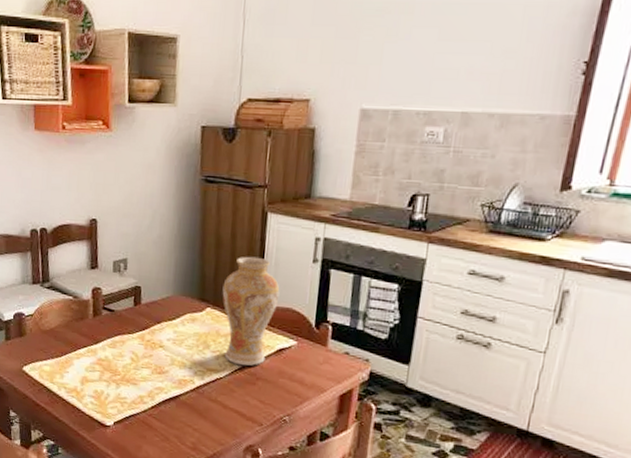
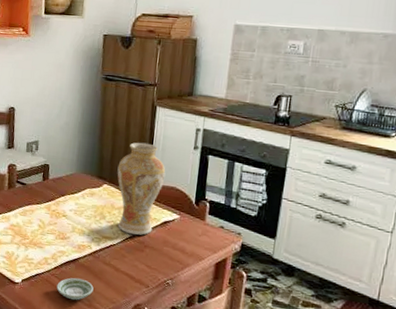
saucer: none [155,417,198,444] -> present [56,277,94,301]

